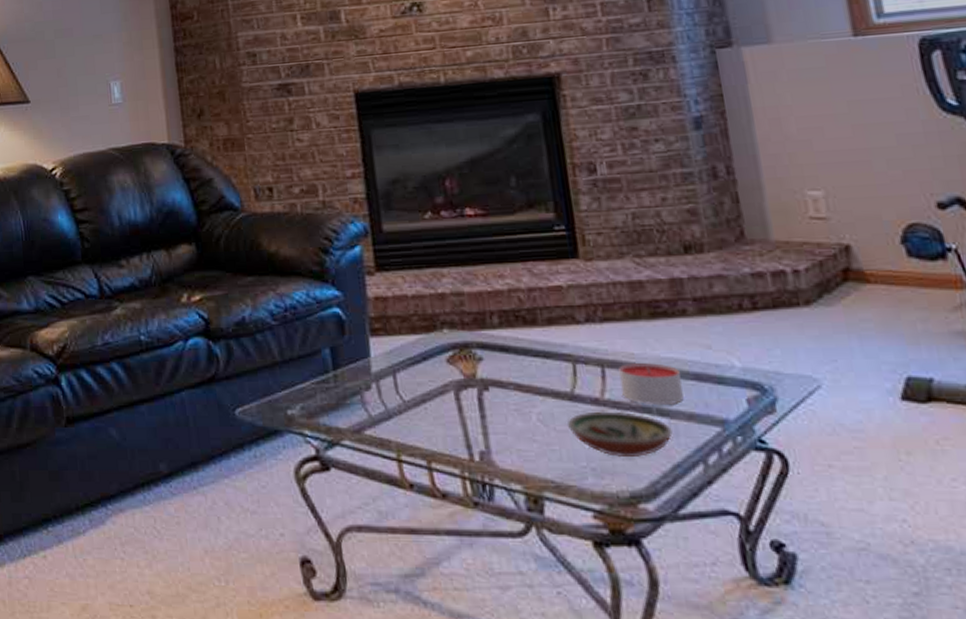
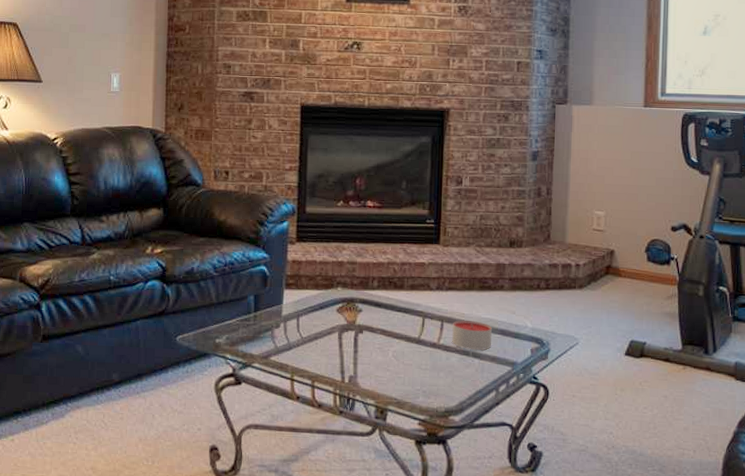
decorative bowl: present [566,411,673,457] -> none [411,352,480,384]

